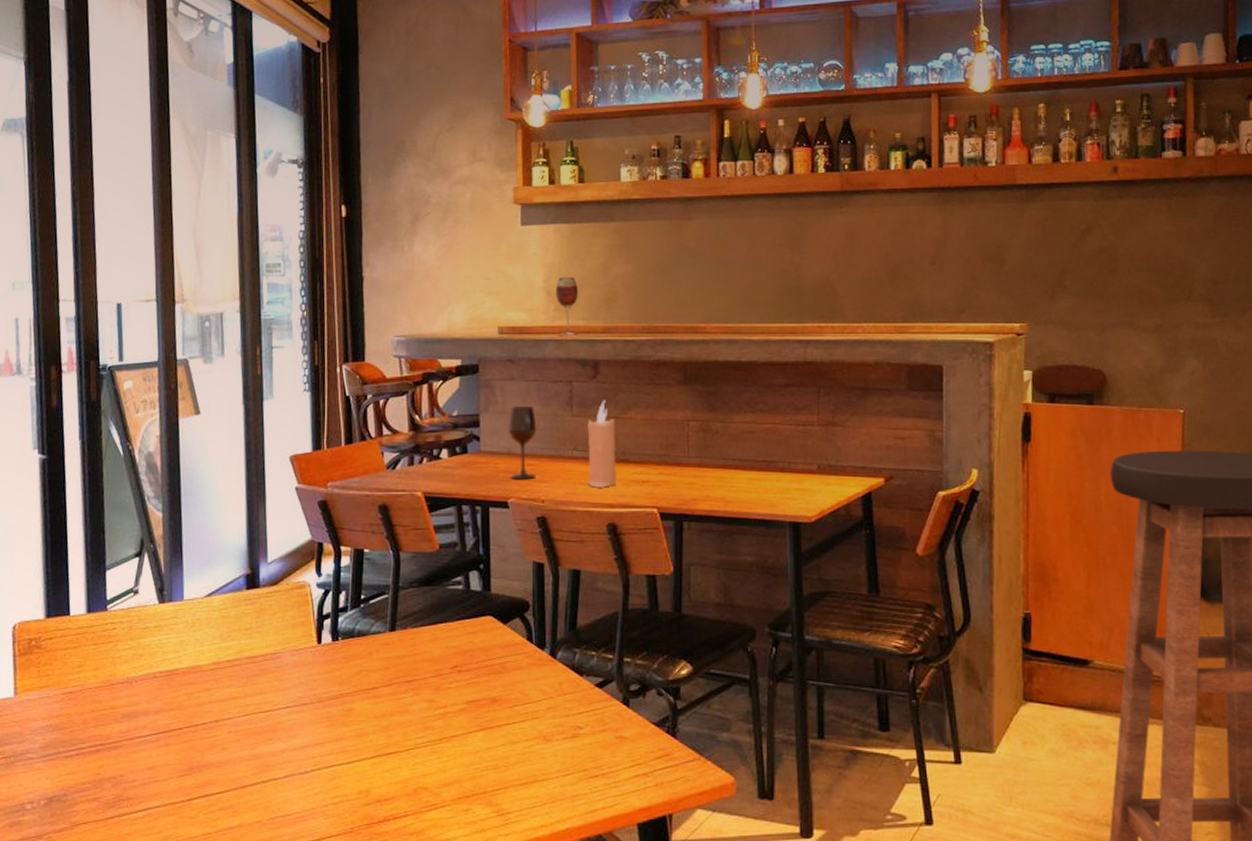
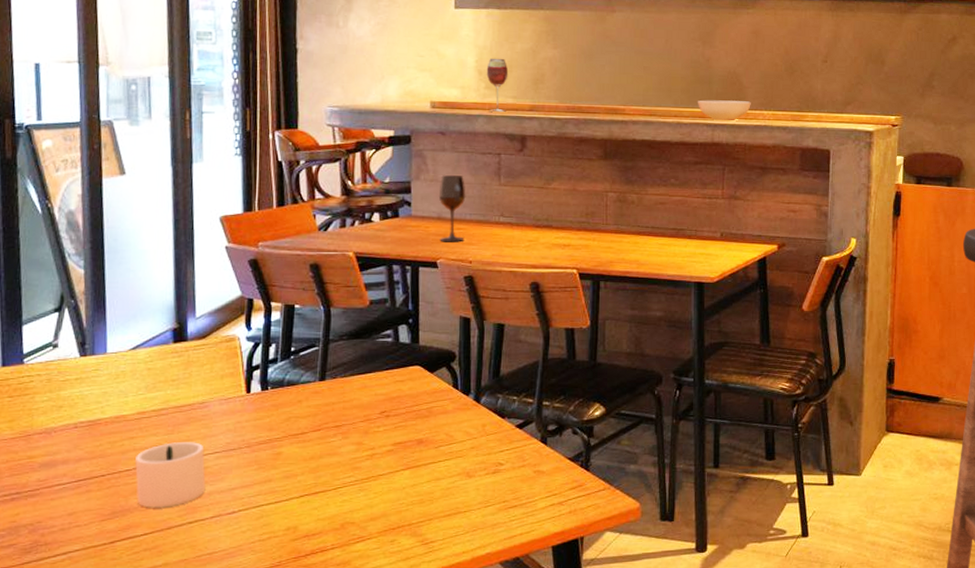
candle: none [210,695,279,765] -> present [134,442,206,508]
candle: present [586,400,616,488] -> none [511,171,540,250]
bowl: none [786,313,848,337] -> present [697,100,751,121]

